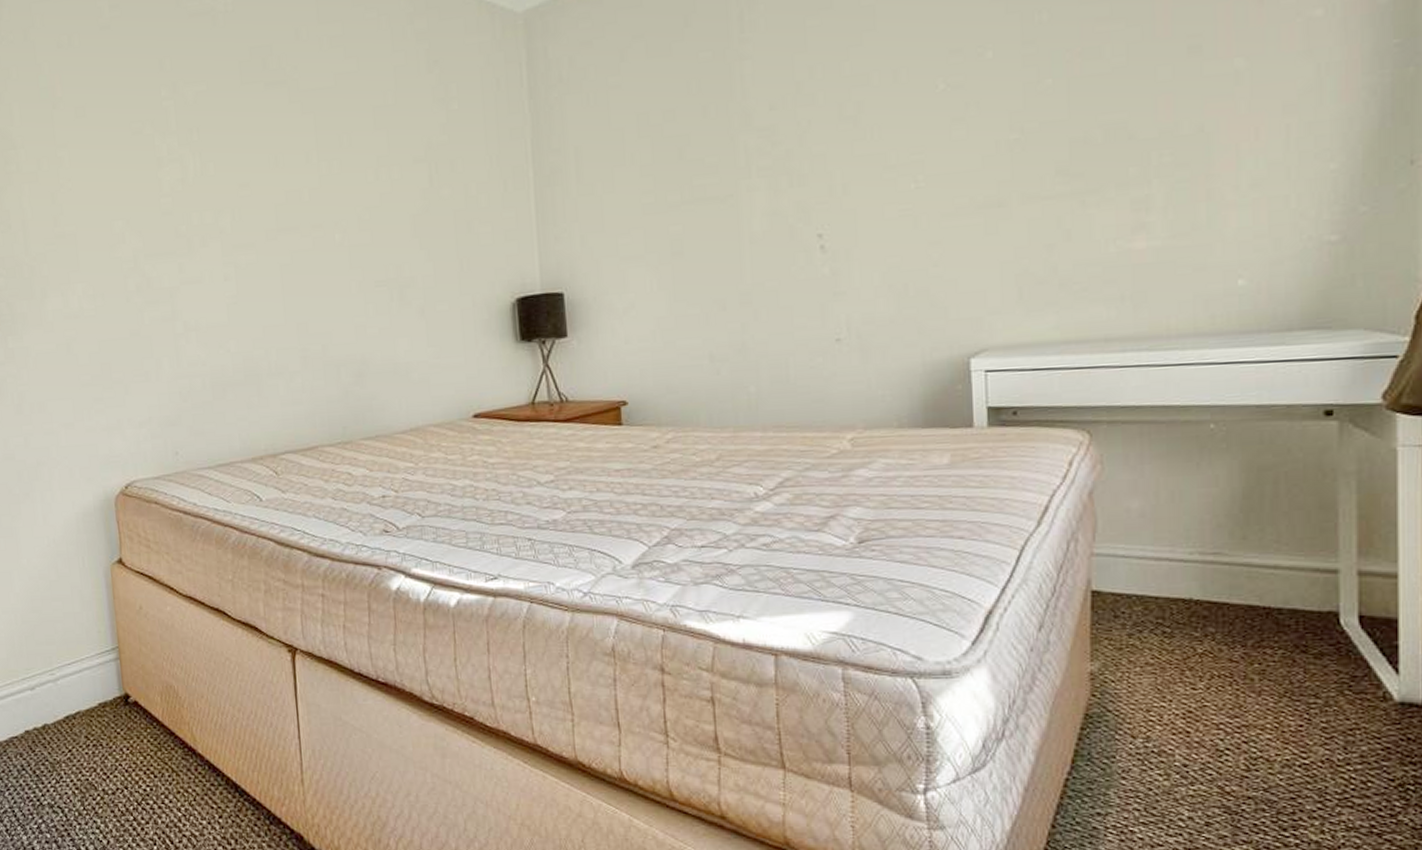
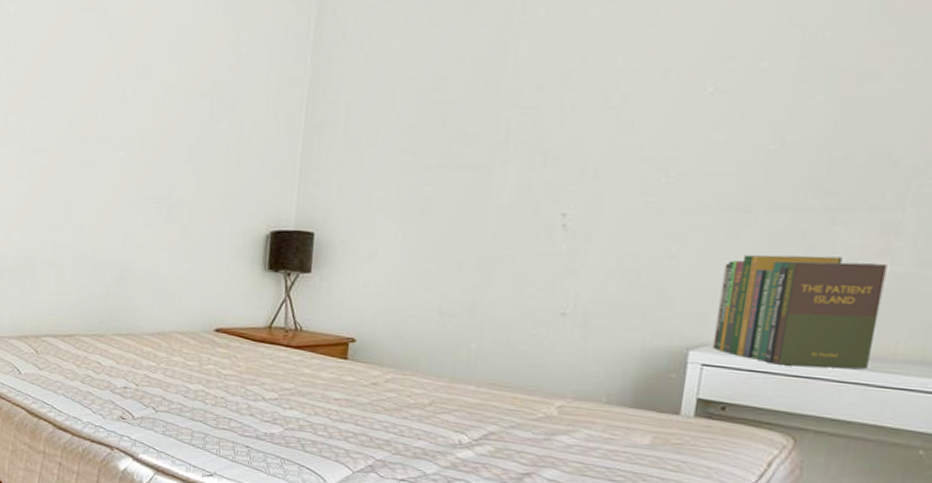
books: none [989,239,1146,360] -> present [712,255,887,370]

